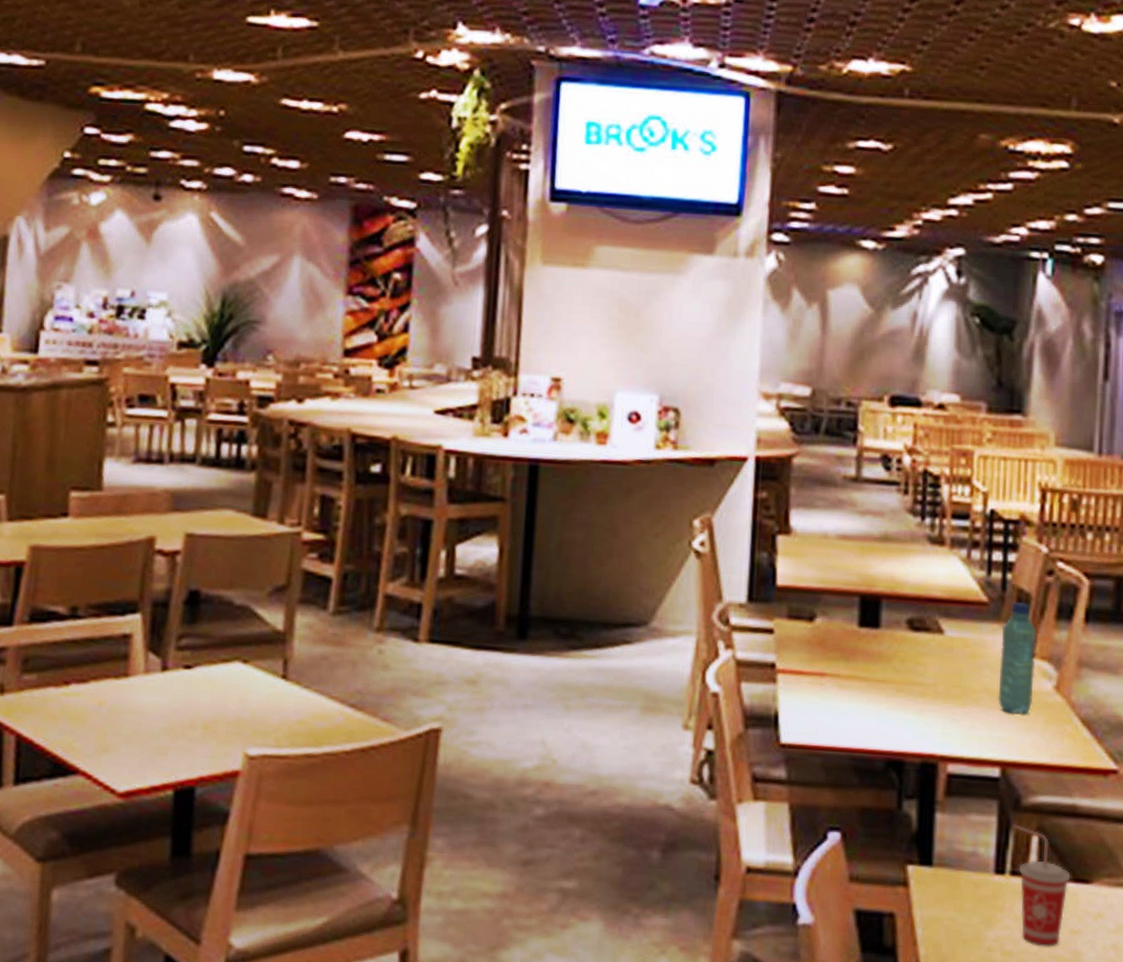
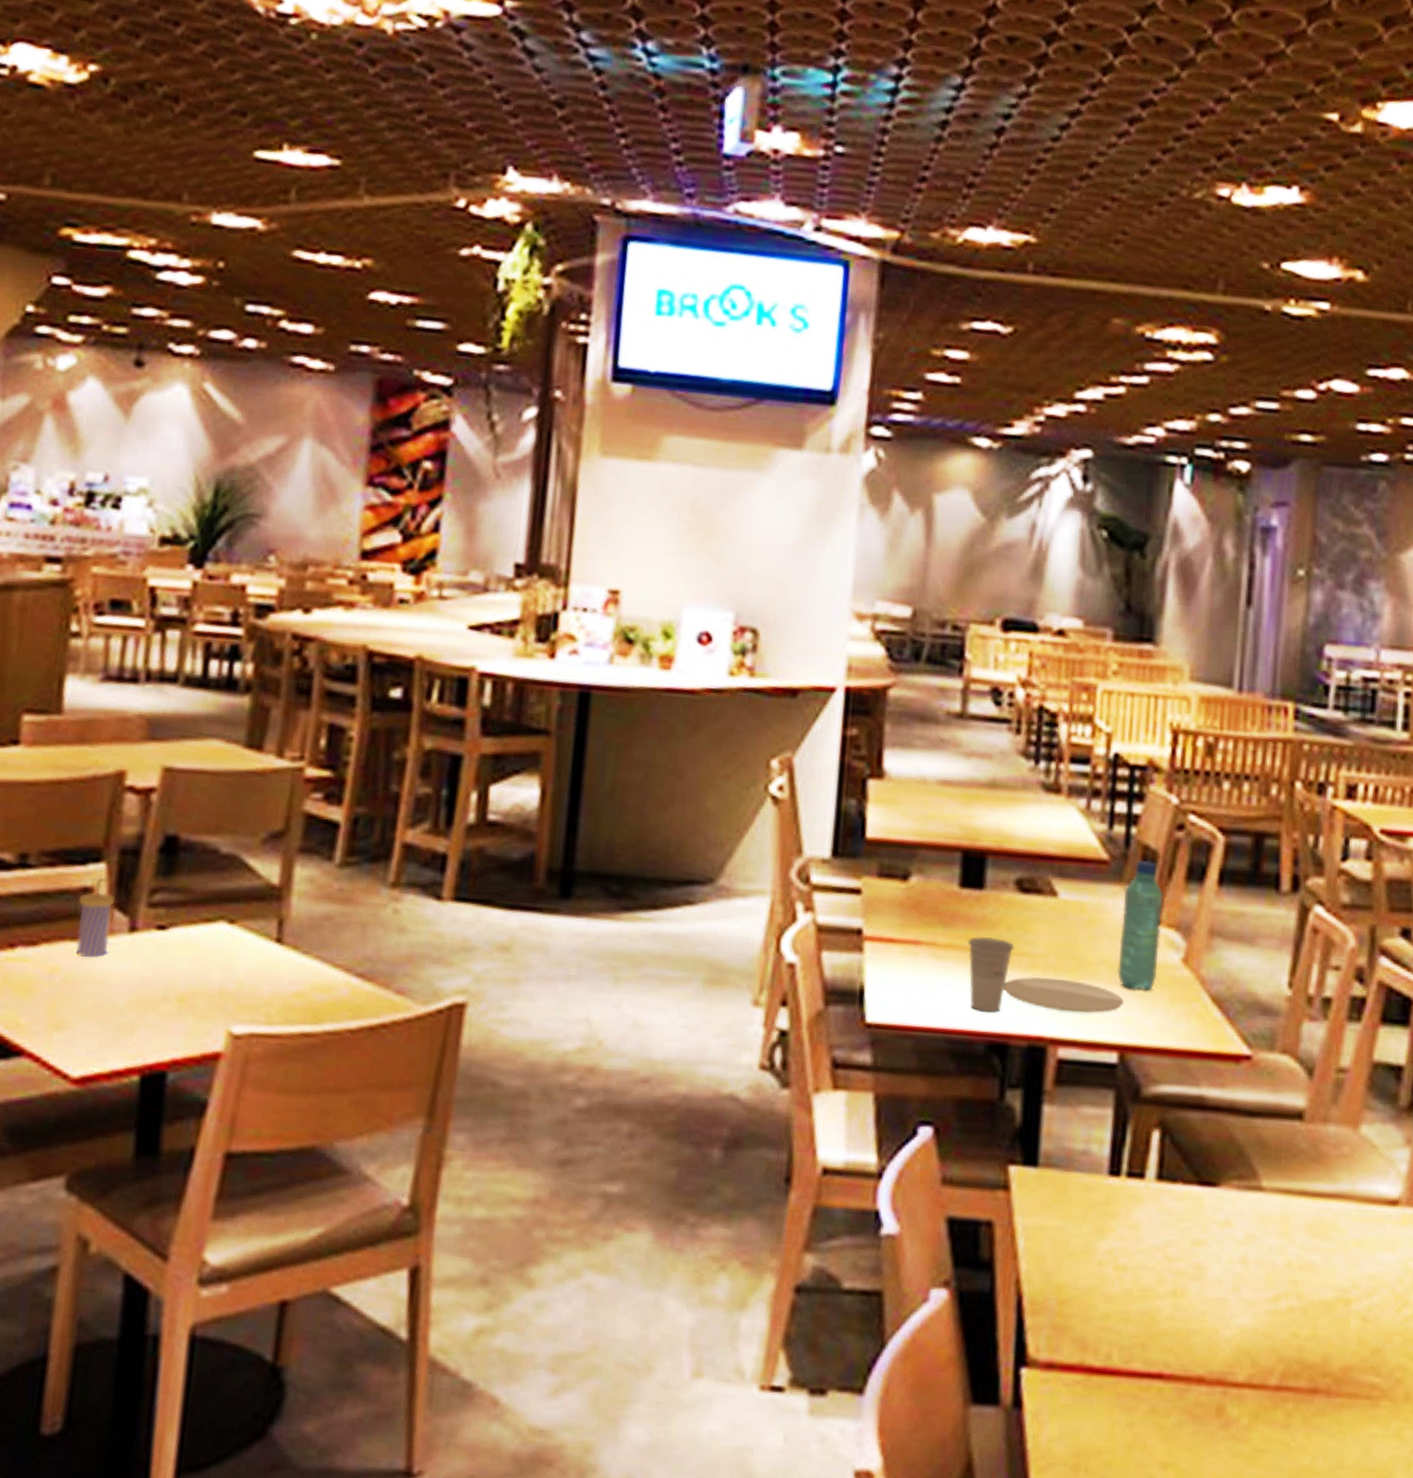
beverage cup: none [119,627,149,694] -> present [76,878,115,959]
cup: none [867,668,908,734] -> present [968,935,1015,1012]
plate: none [899,703,1005,734] -> present [1004,977,1125,1013]
beverage cup: present [1013,824,1071,946] -> none [1131,1117,1196,1260]

